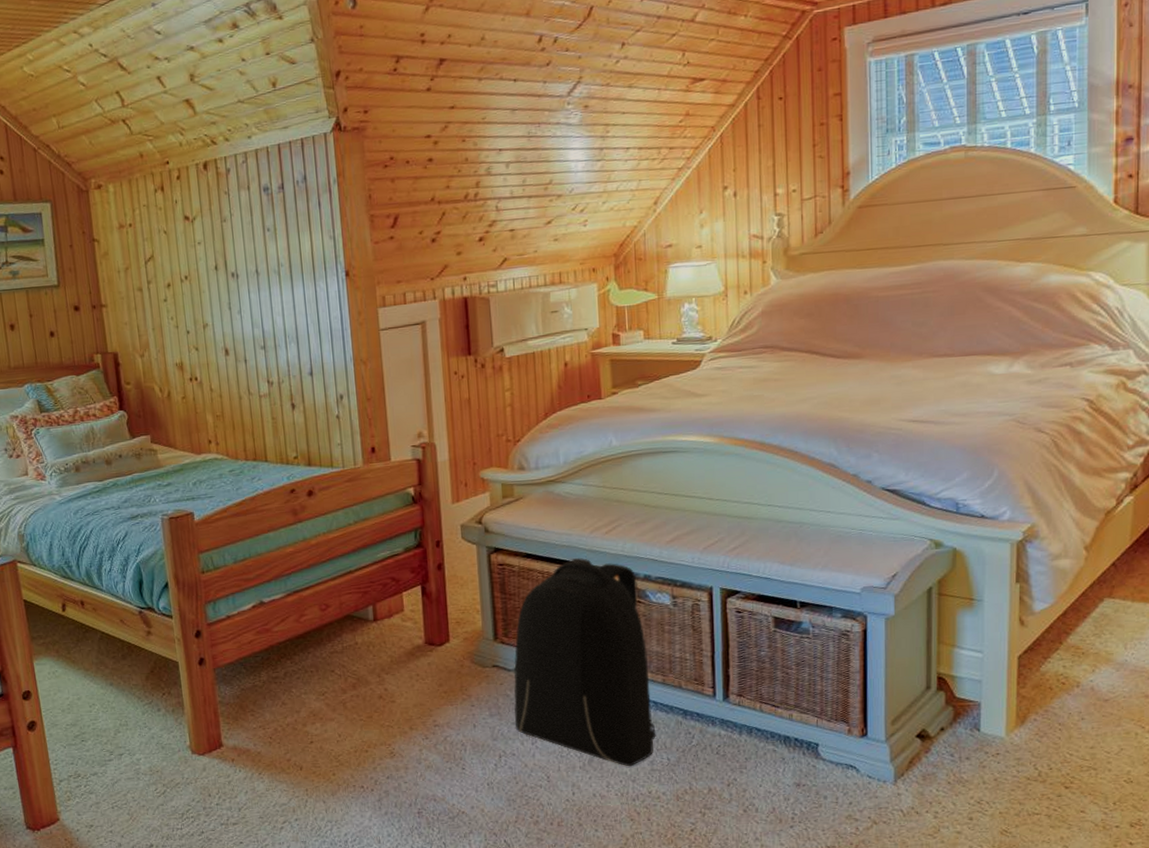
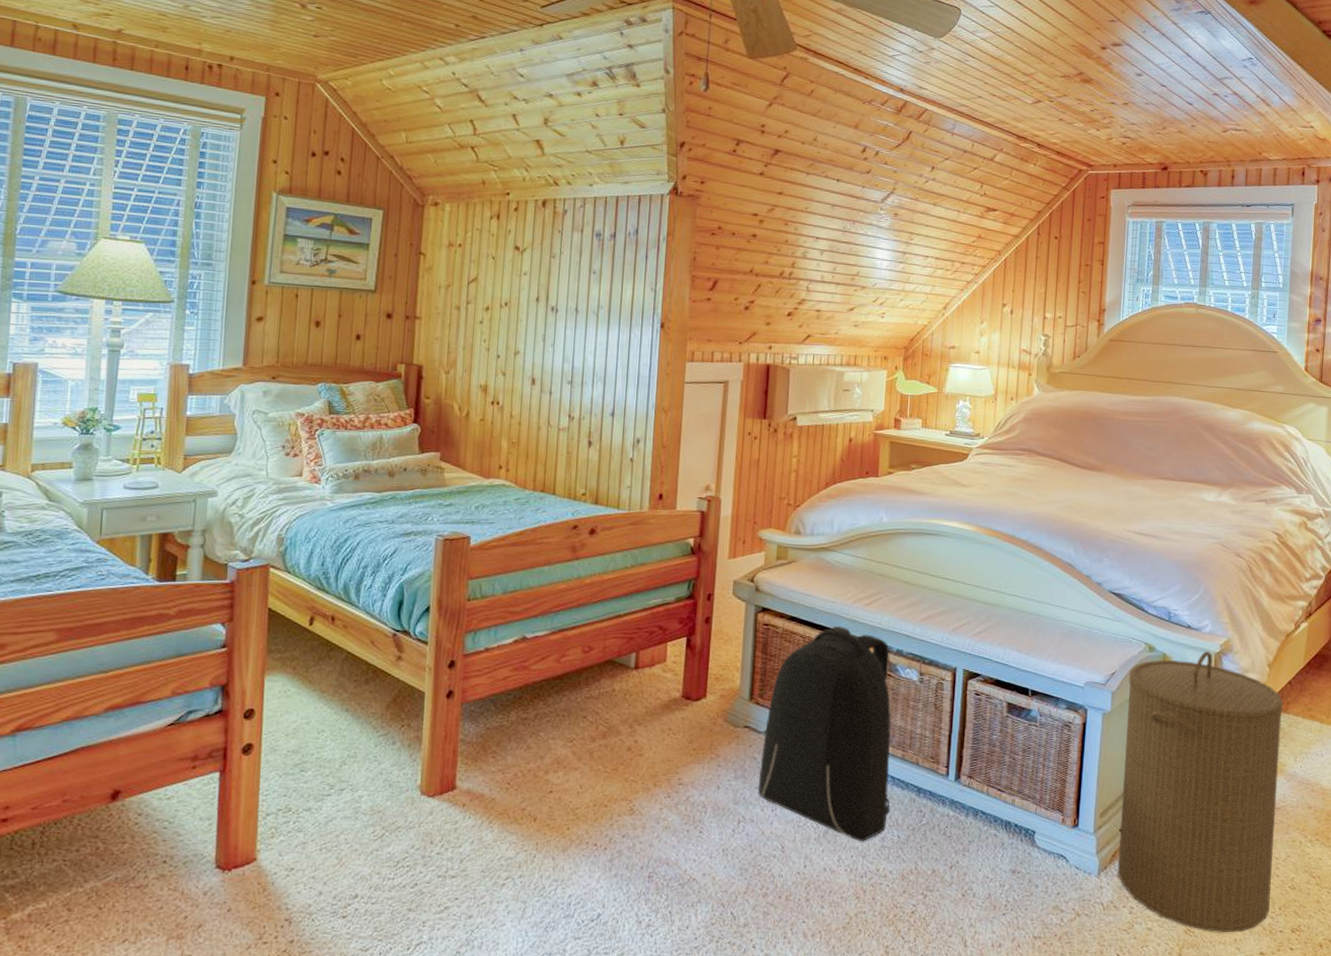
laundry hamper: none [912,540,1107,831] -> present [1117,651,1284,932]

